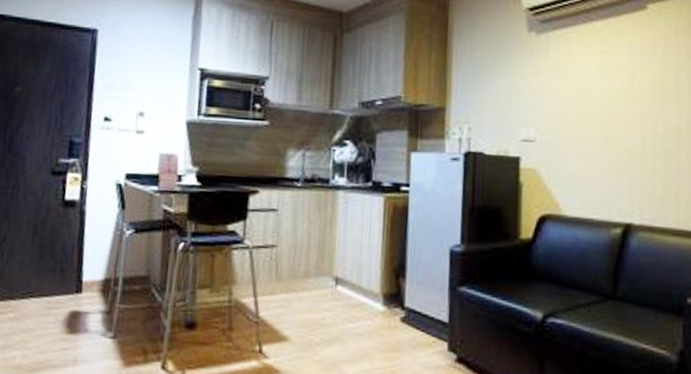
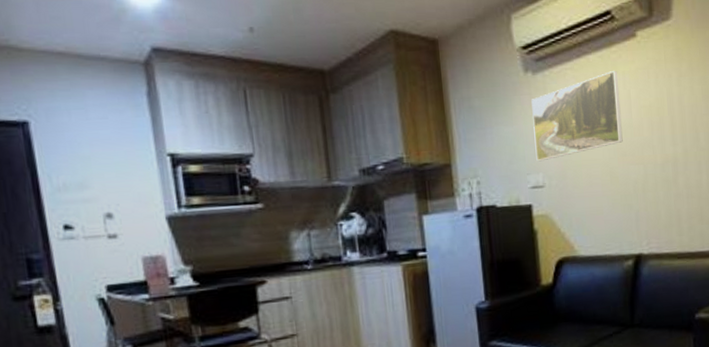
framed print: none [530,38,624,117] -> present [531,70,623,162]

